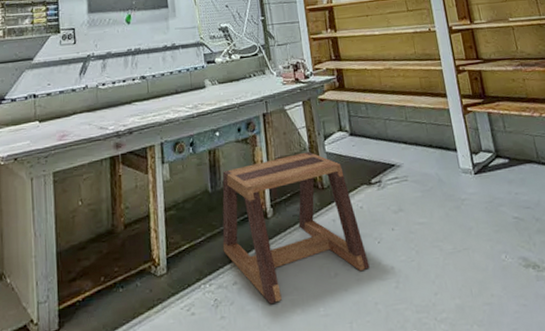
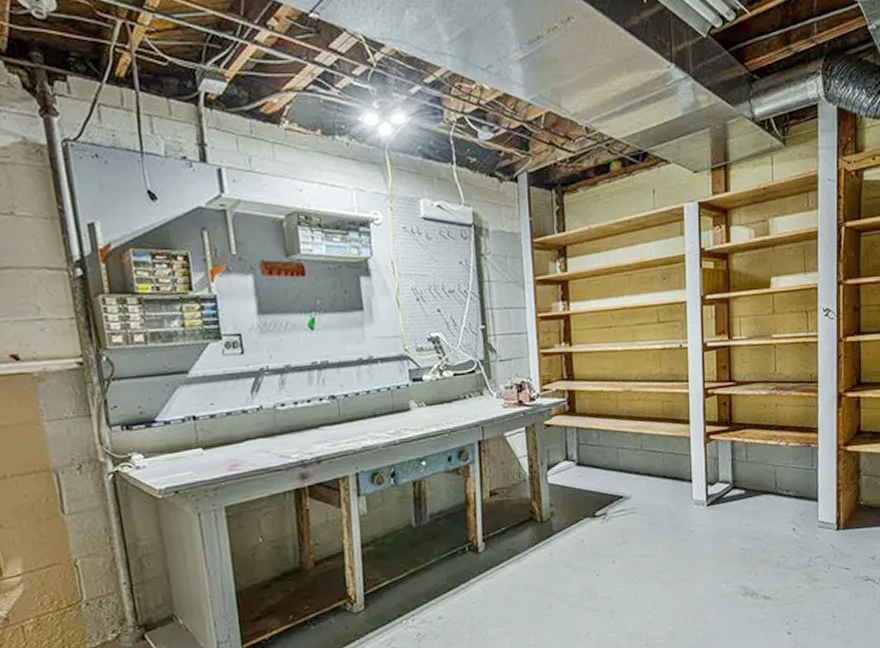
stool: present [222,151,370,304] -> none [427,483,585,636]

